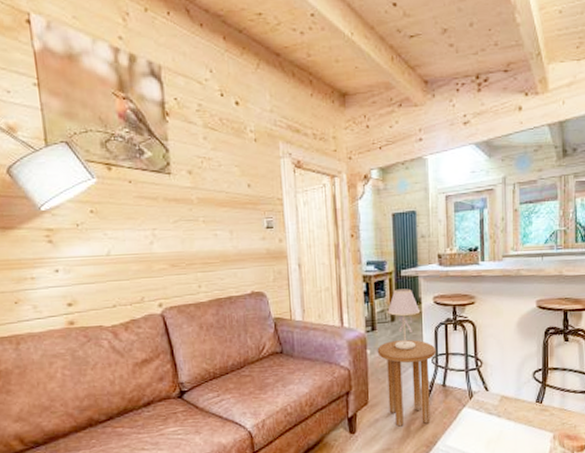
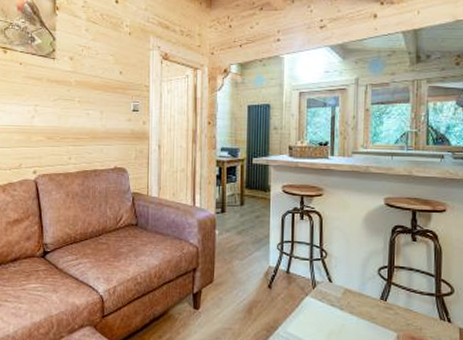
side table: present [377,339,437,427] -> none [225,223,282,308]
table lamp: present [387,288,421,350] -> none [237,175,269,234]

